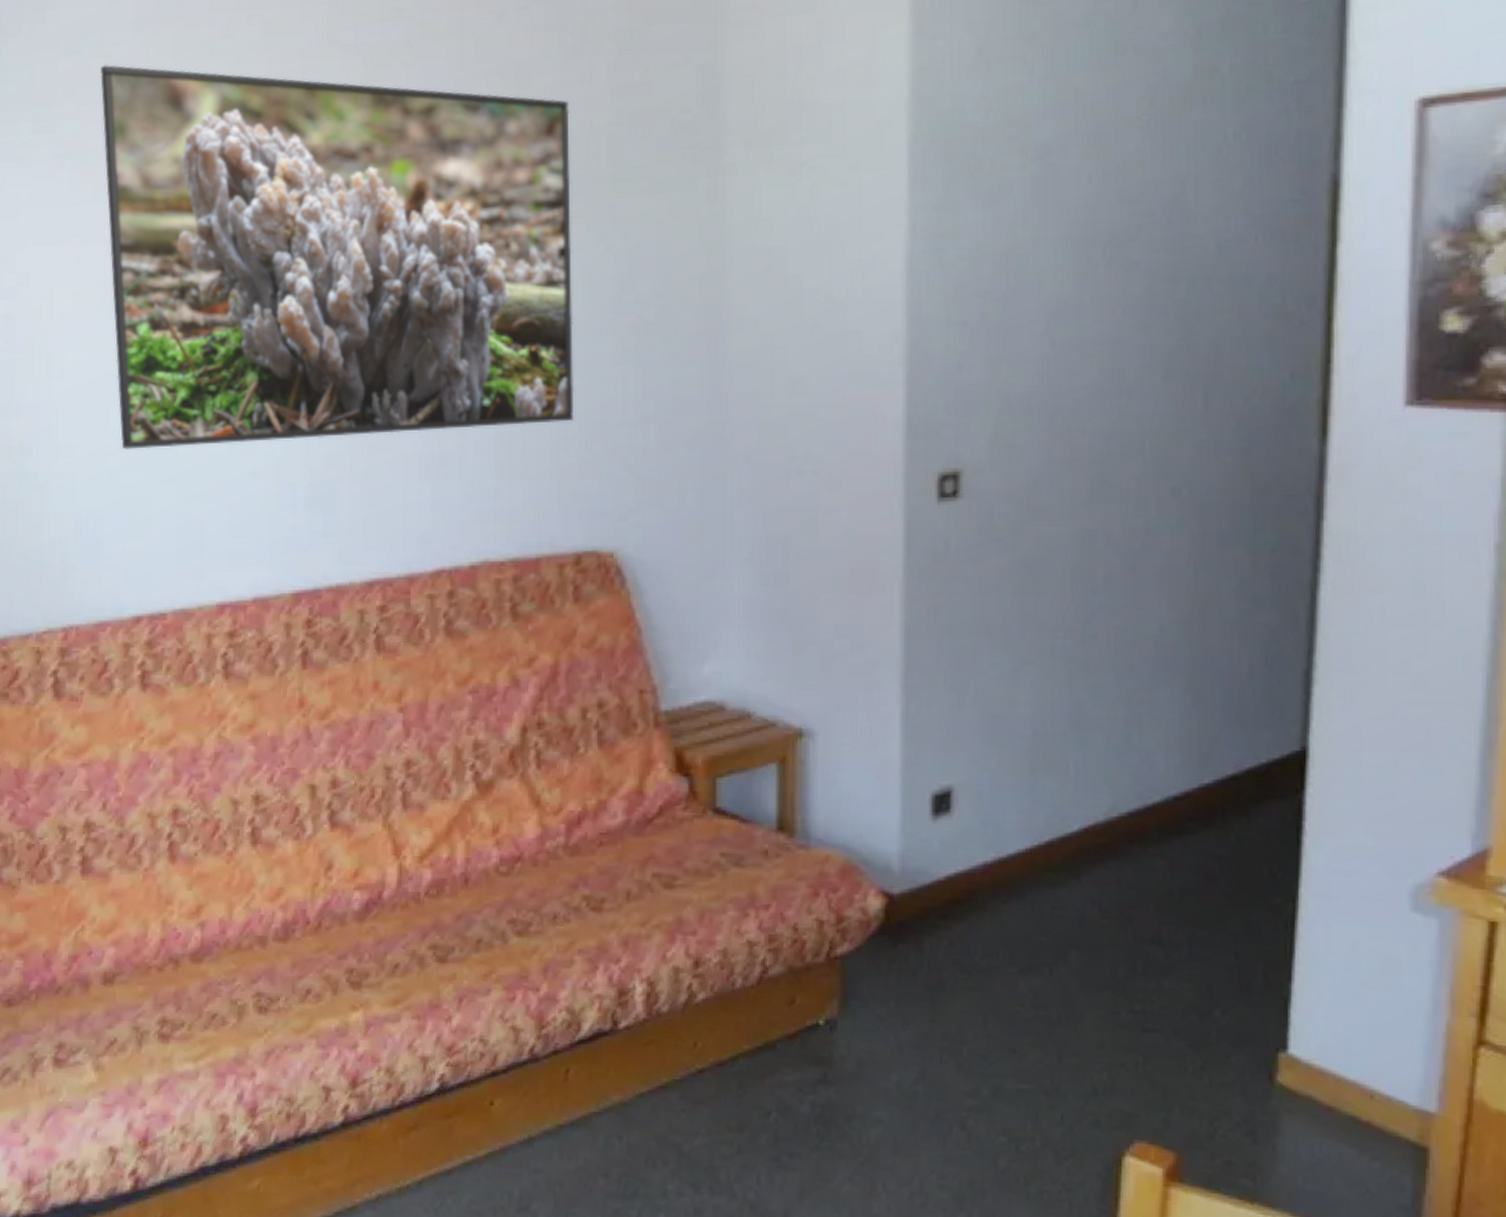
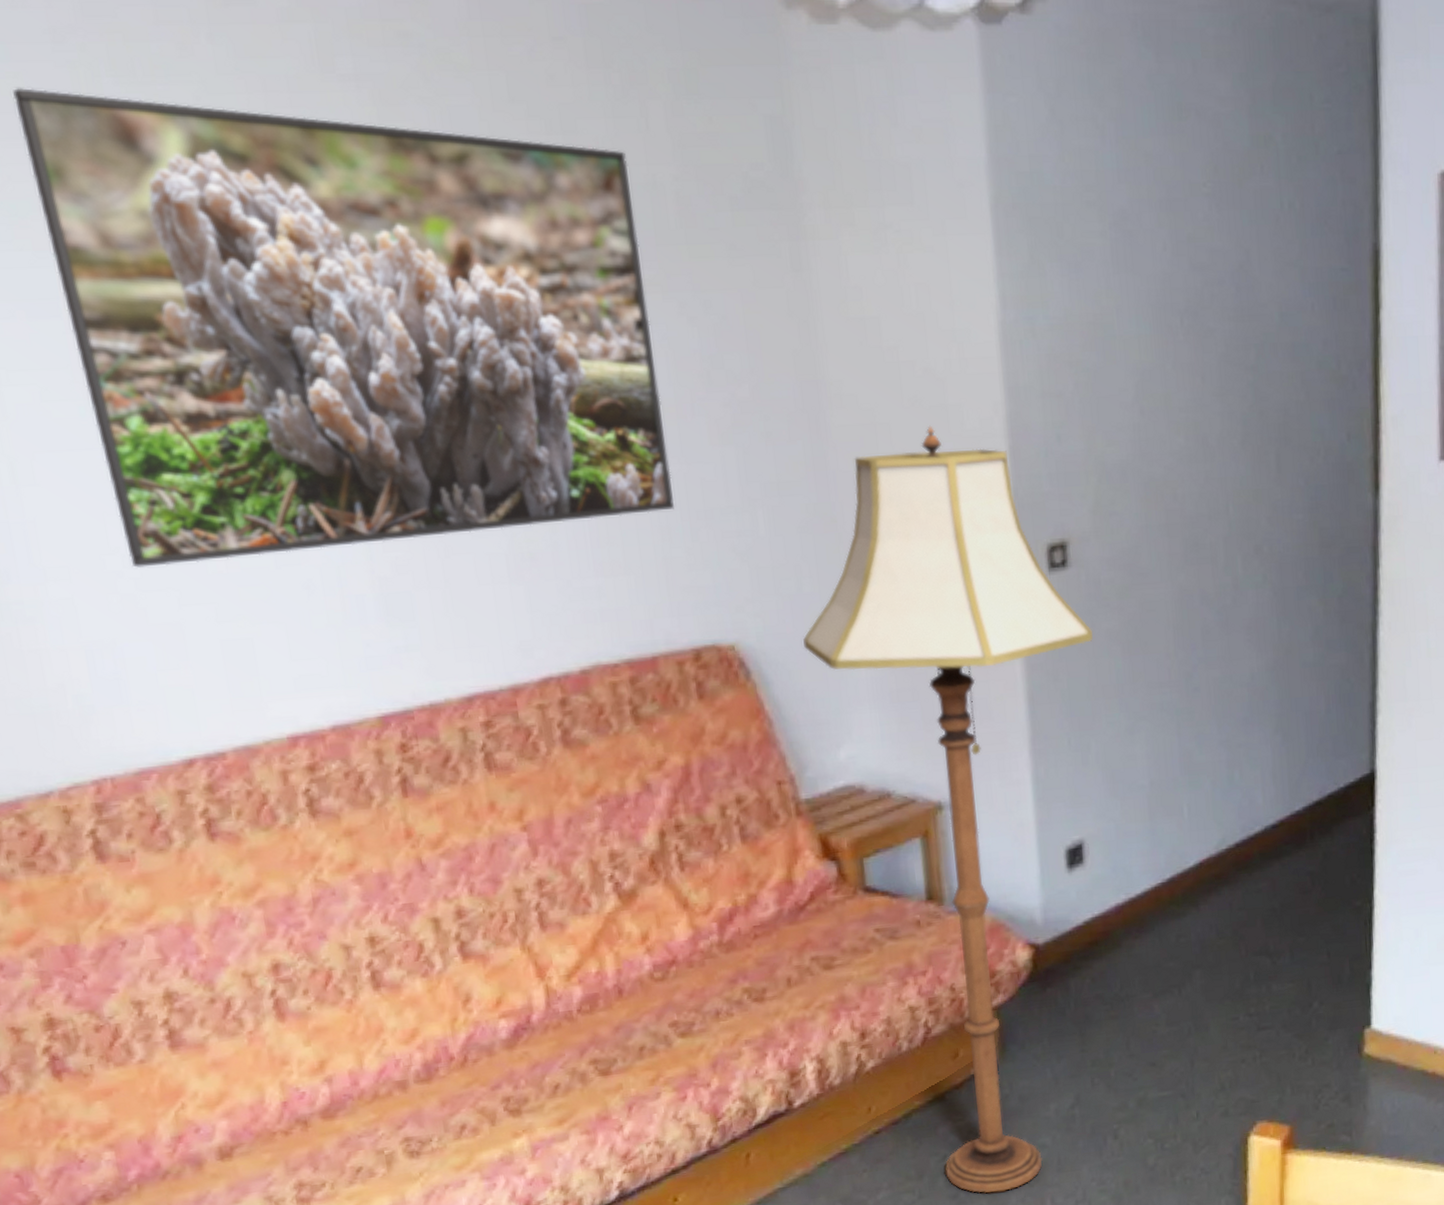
floor lamp: none [680,350,981,1164] -> present [803,425,1093,1194]

